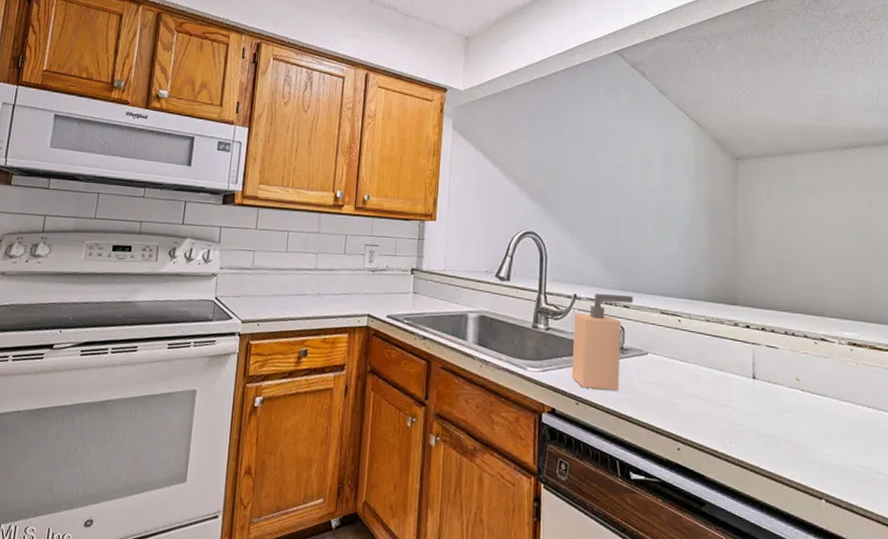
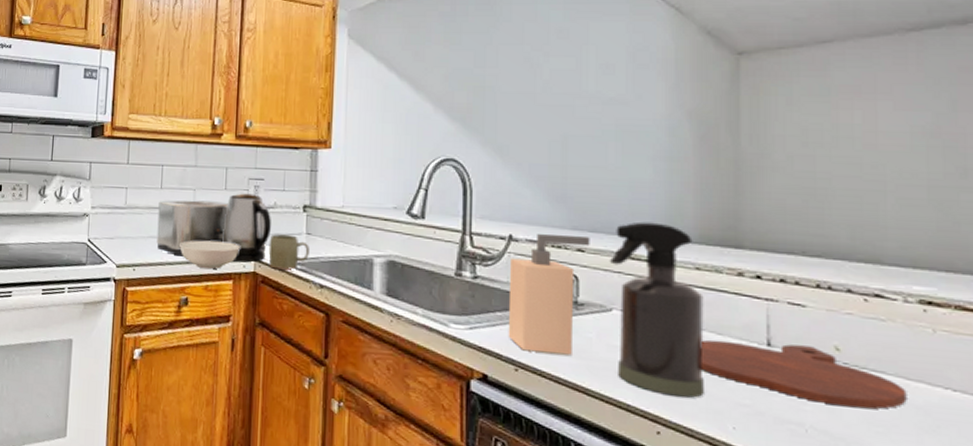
toaster: none [280,262,346,313] -> present [156,200,228,257]
bowl: none [301,298,356,324] -> present [180,240,241,270]
kettle: none [340,257,384,317] -> present [222,193,272,262]
mug: none [380,293,415,324] -> present [268,234,309,270]
spray bottle: none [646,284,711,420] -> present [609,221,704,398]
cutting board: none [709,375,840,423] -> present [702,339,907,409]

